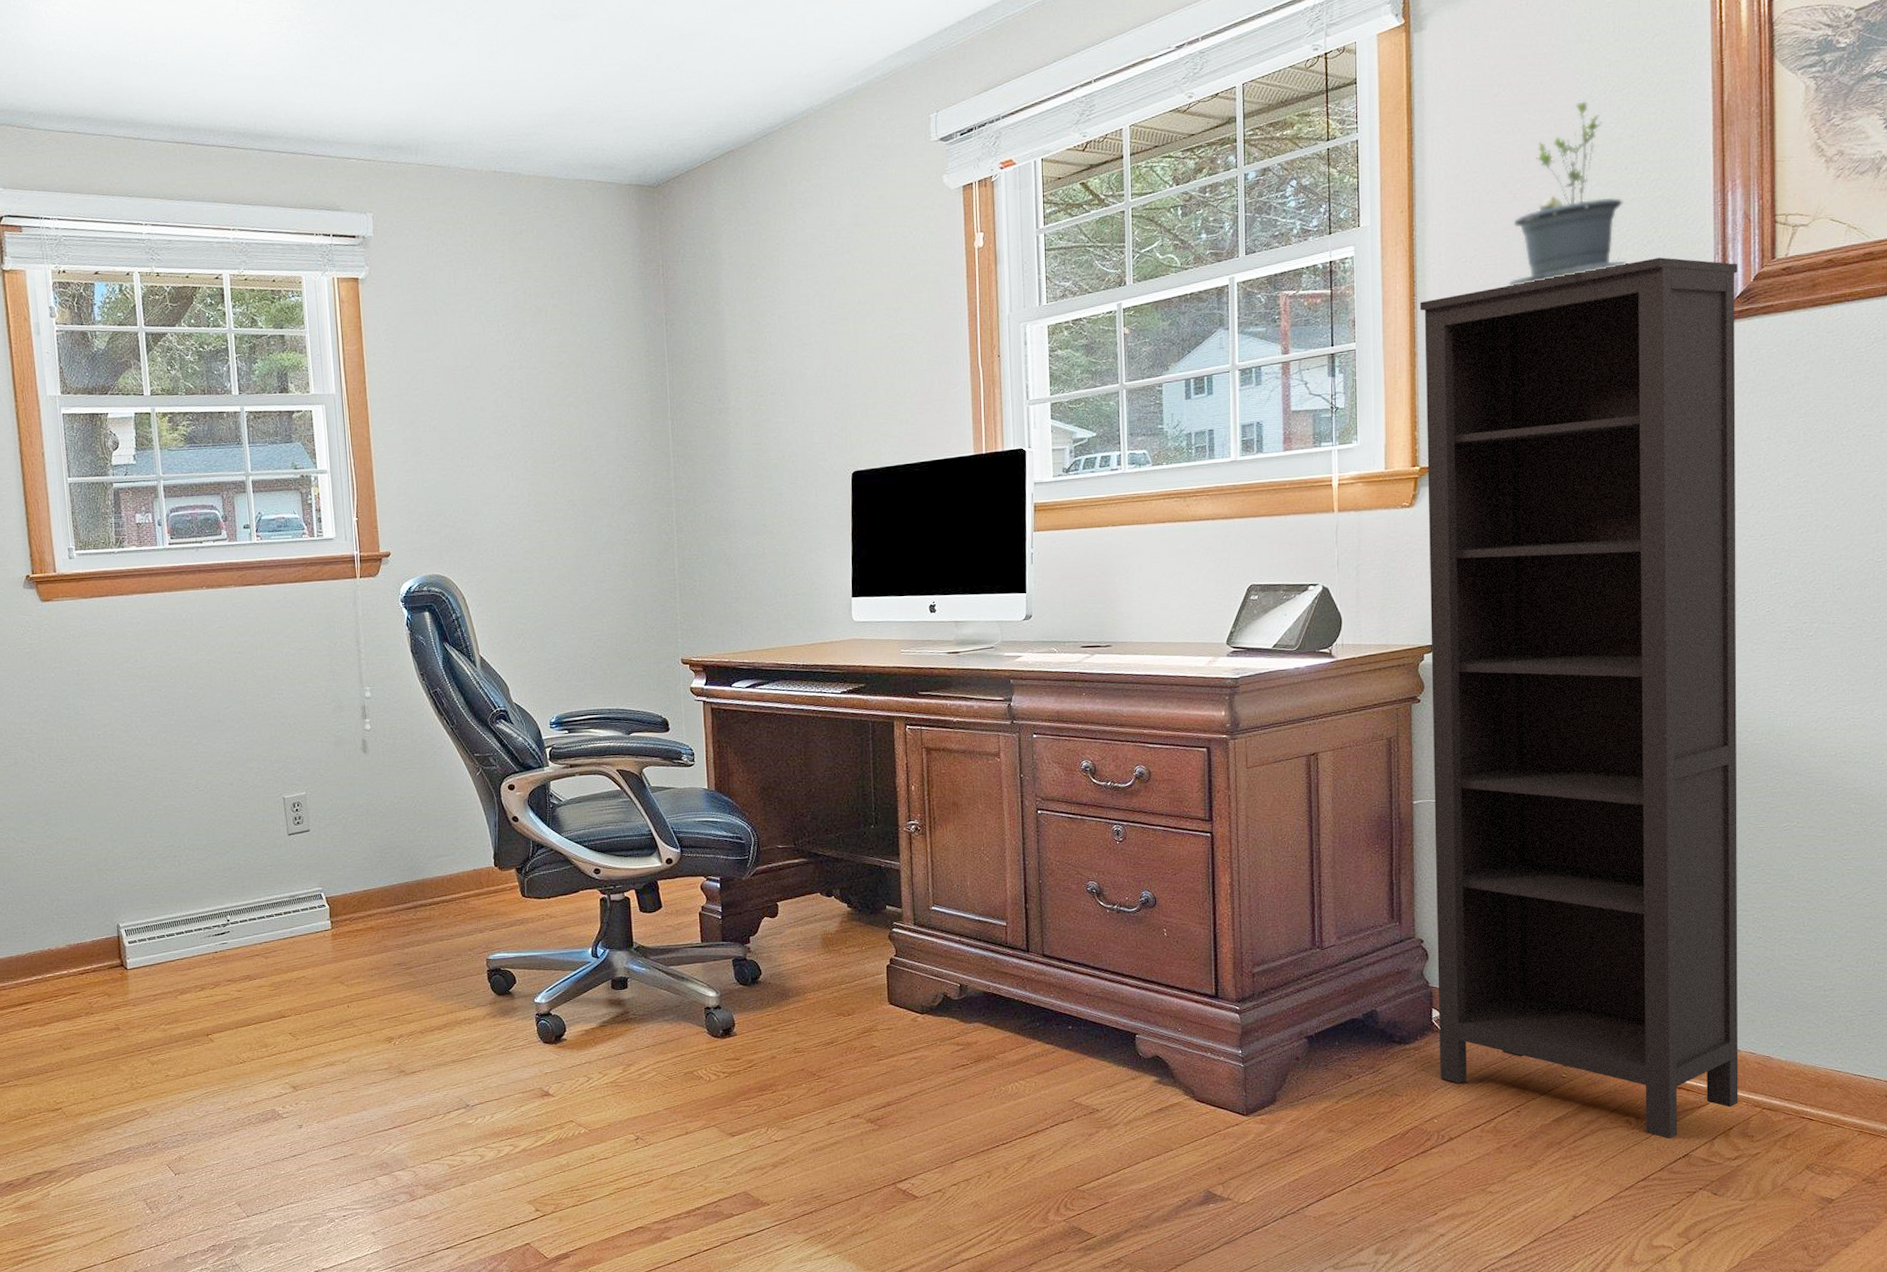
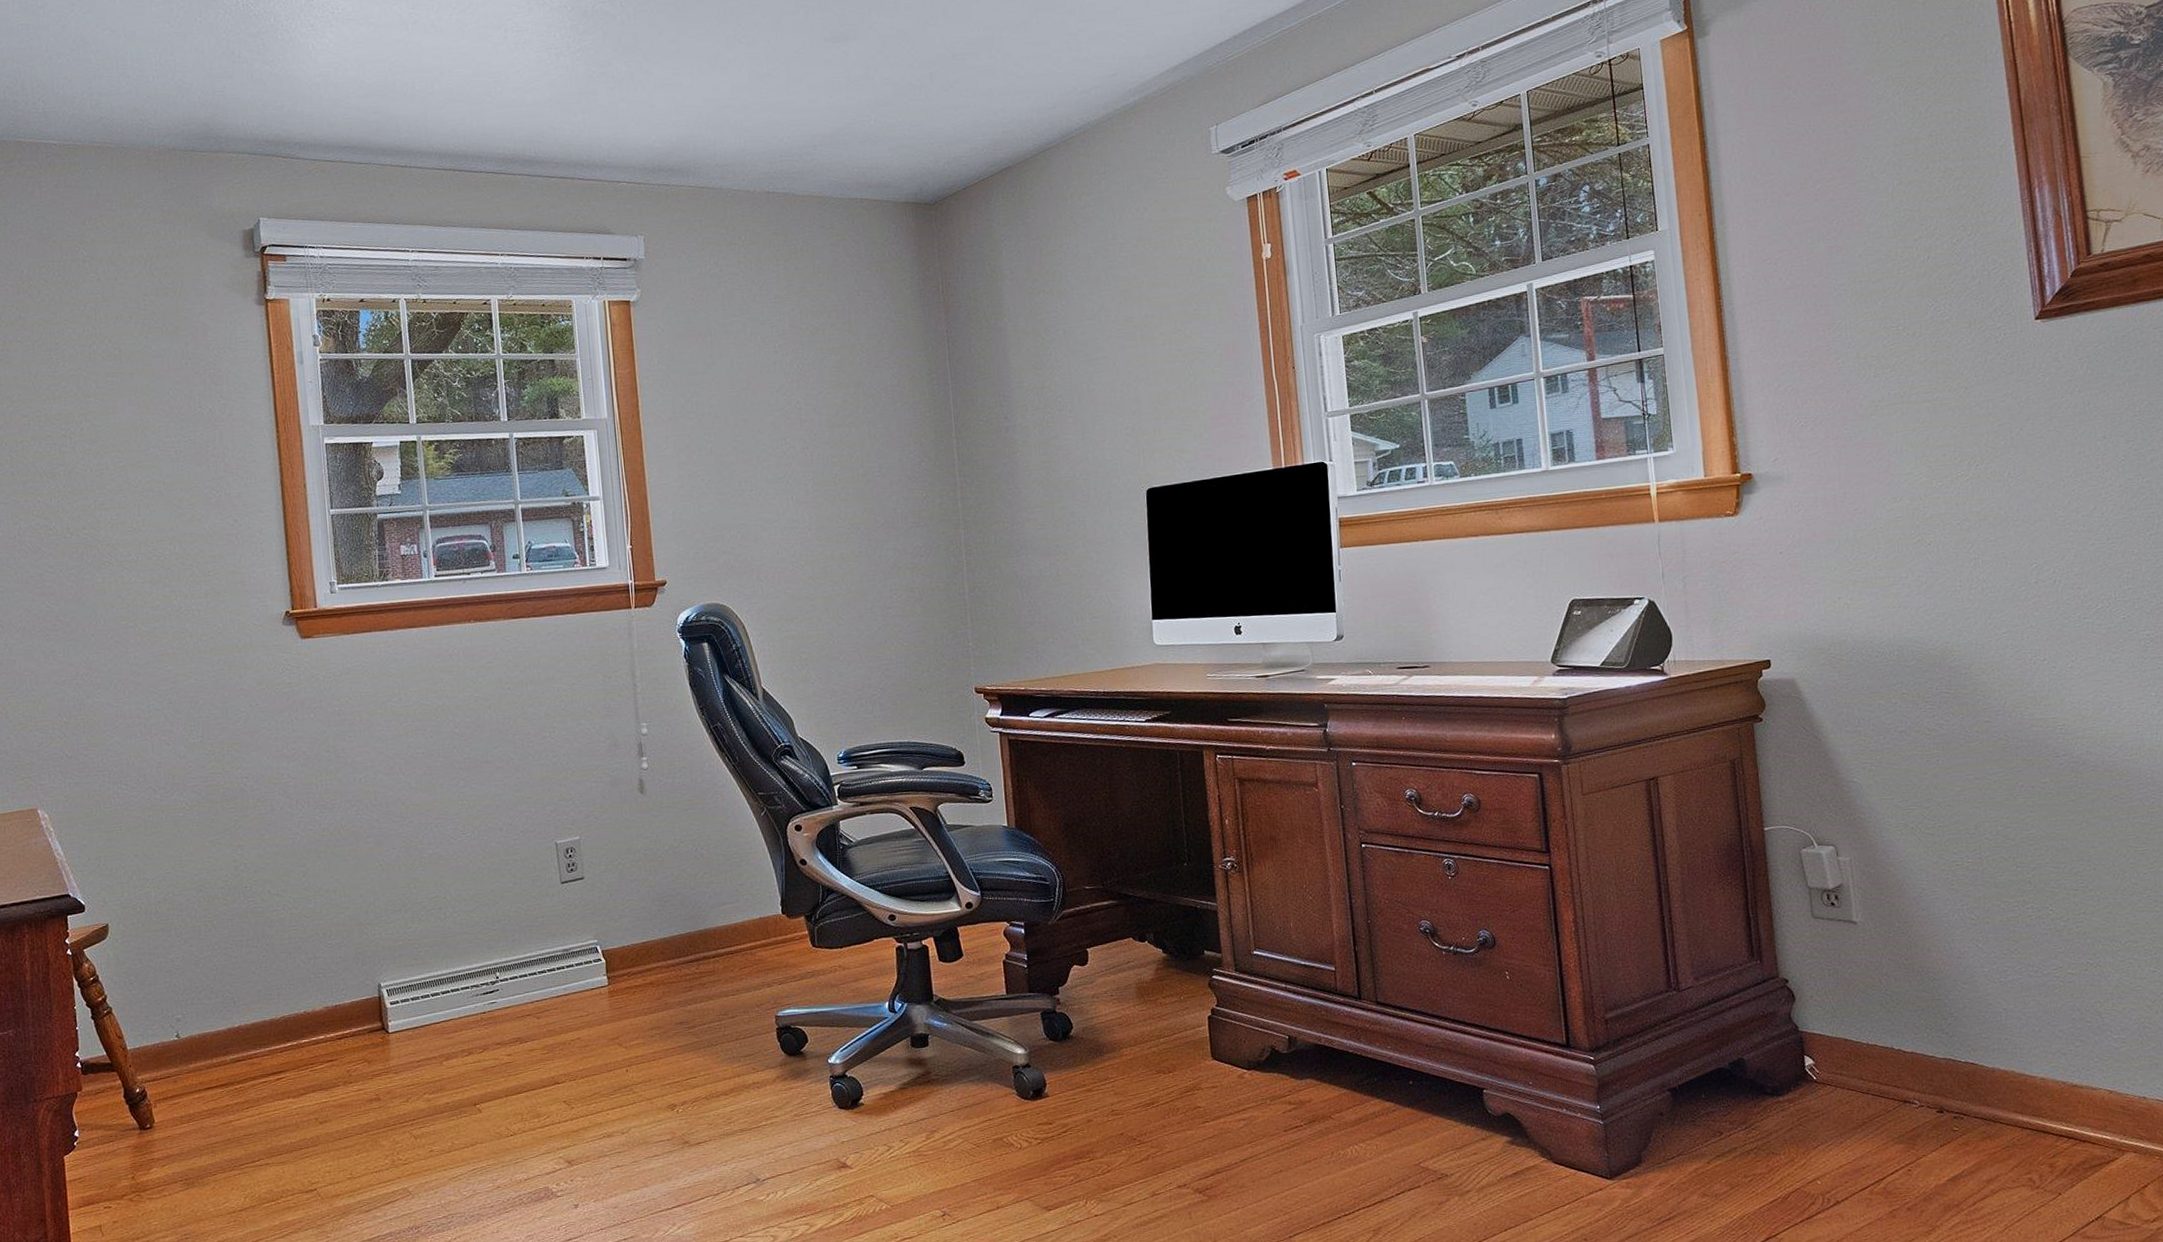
bookcase: present [1419,257,1739,1140] -> none [1726,255,2150,1200]
potted plant: present [1504,100,1628,286] -> none [1803,101,1939,287]

